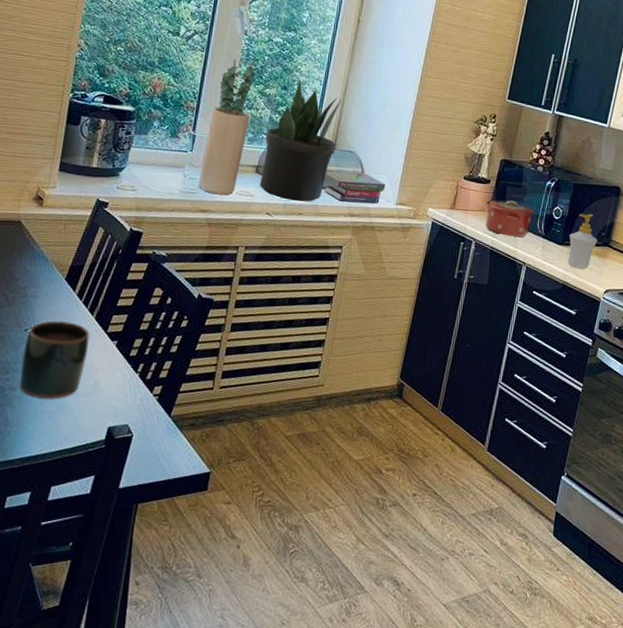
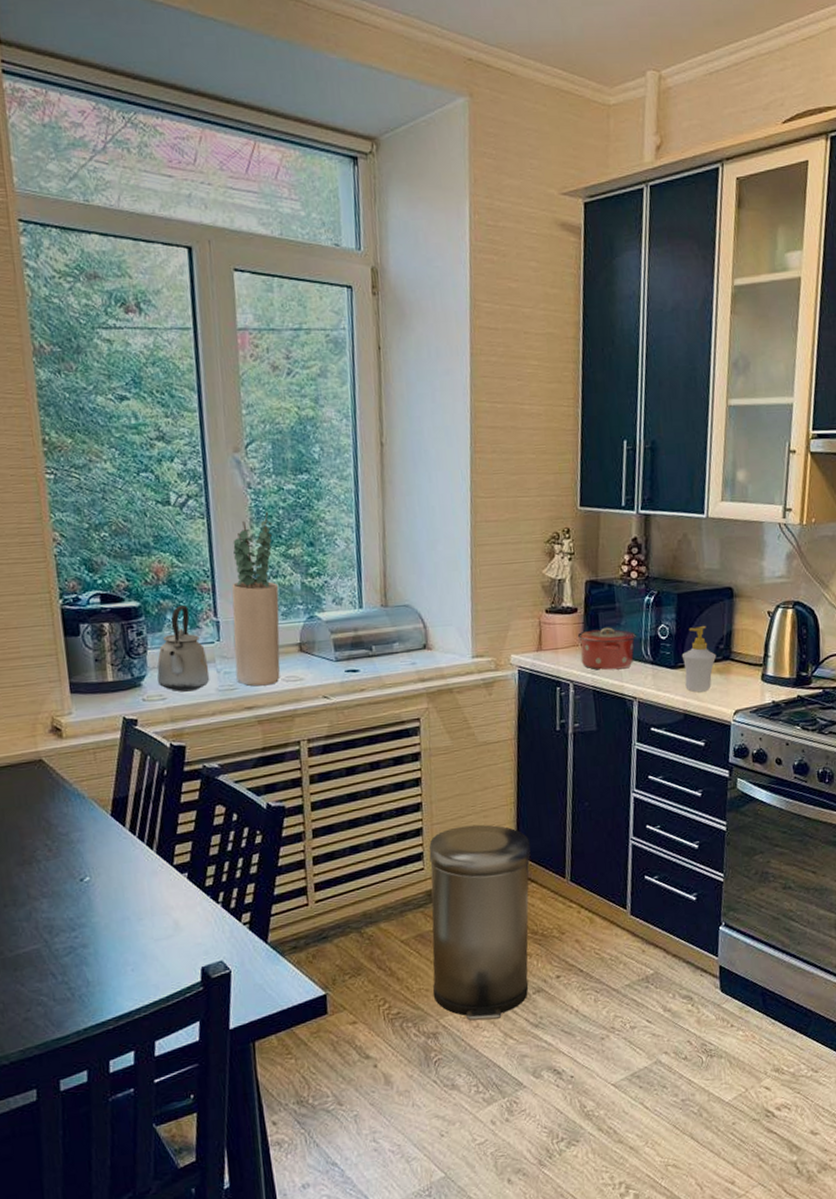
mug: present [20,320,90,399] -> none [84,861,159,950]
kettle: none [132,117,179,188] -> present [157,605,210,692]
planter: present [260,80,342,202] -> none [301,531,388,677]
pedal bin: none [302,345,413,524] -> present [428,824,531,1021]
books: present [324,171,386,204] -> none [381,628,456,667]

